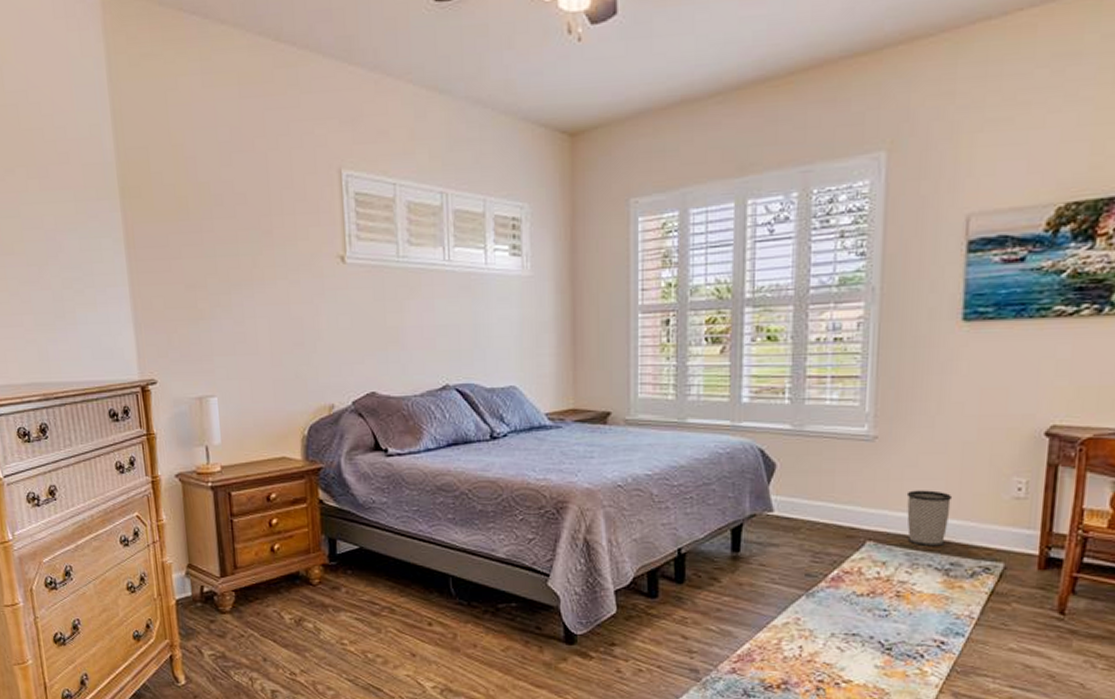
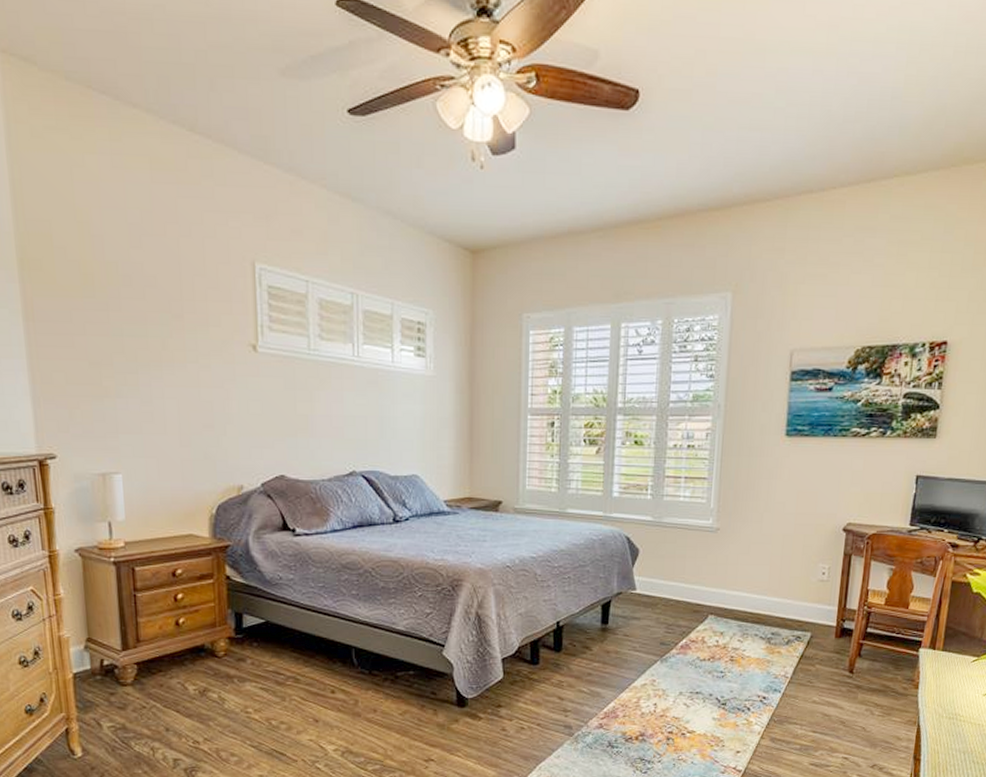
wastebasket: present [906,490,953,547] -> none [740,573,775,620]

